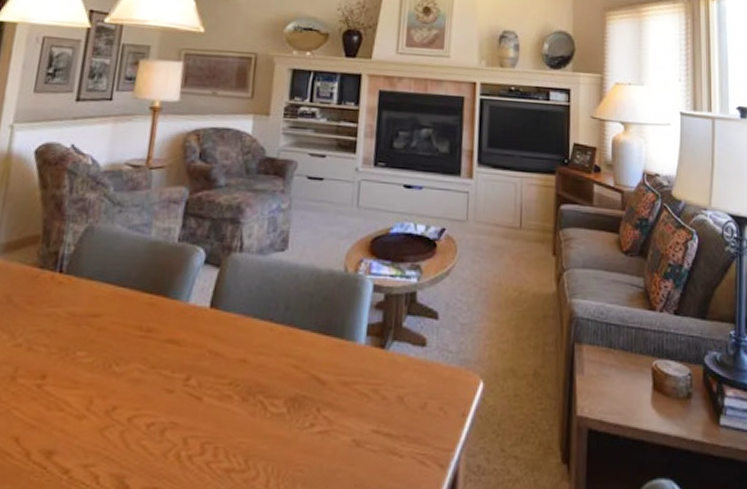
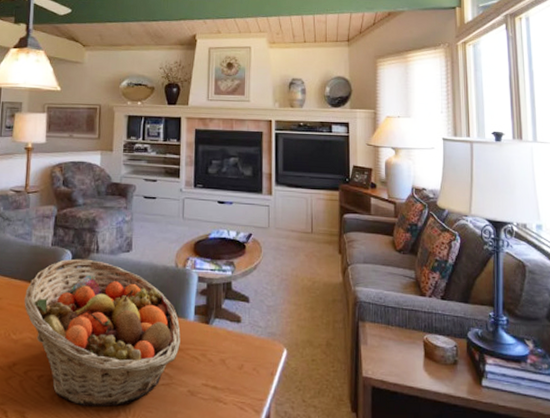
fruit basket: none [134,259,347,465] -> present [24,258,181,407]

